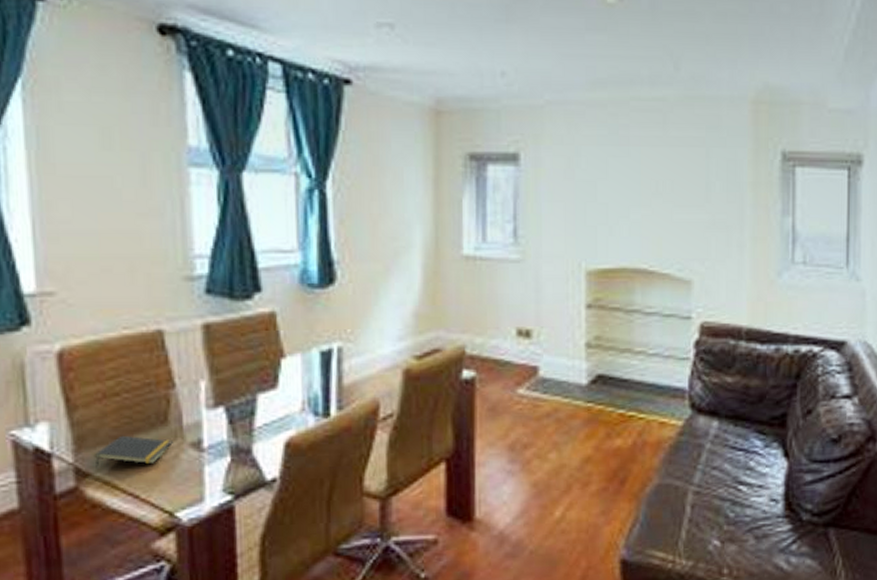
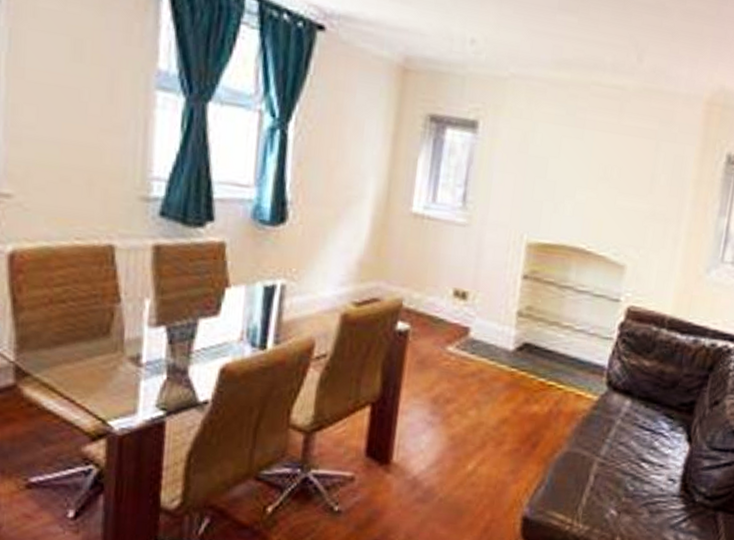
notepad: present [94,435,173,468] -> none [35,341,113,373]

